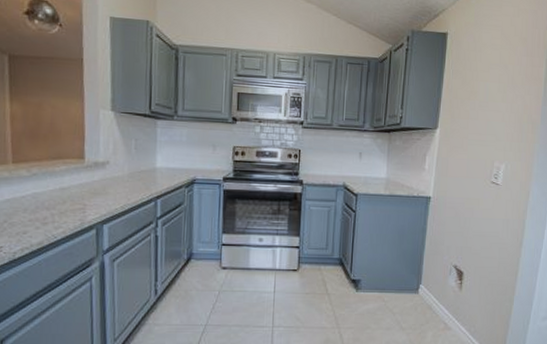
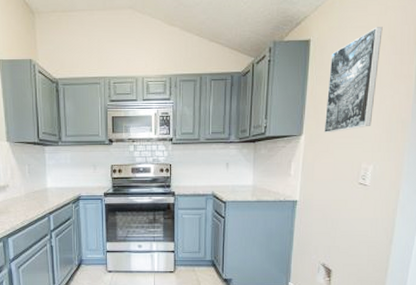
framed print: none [458,27,516,129] -> present [324,27,383,134]

